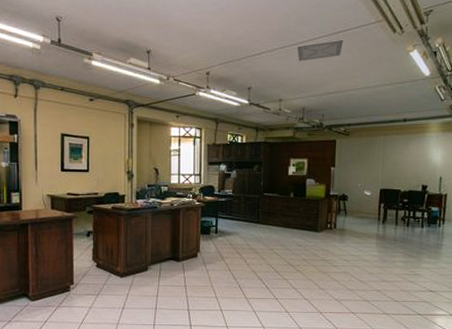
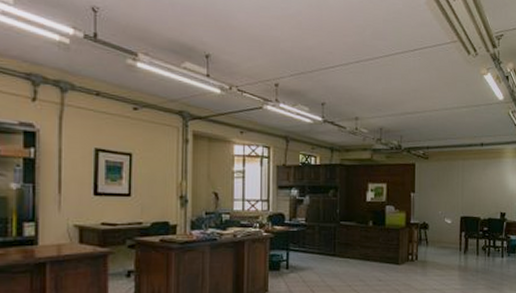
ceiling vent: present [296,40,344,61] -> none [372,58,420,78]

